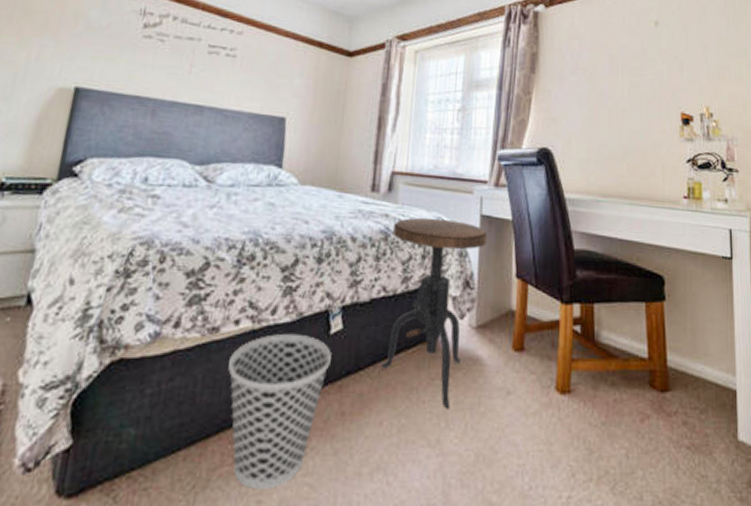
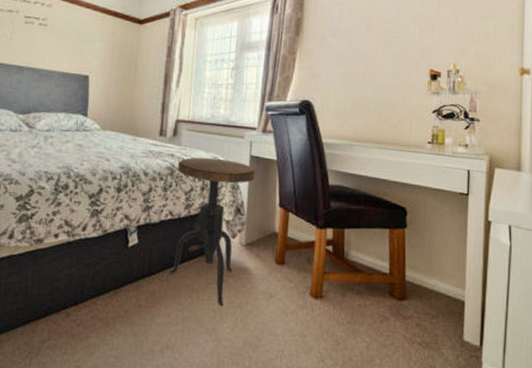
wastebasket: present [228,333,332,490] -> none [51,245,130,359]

